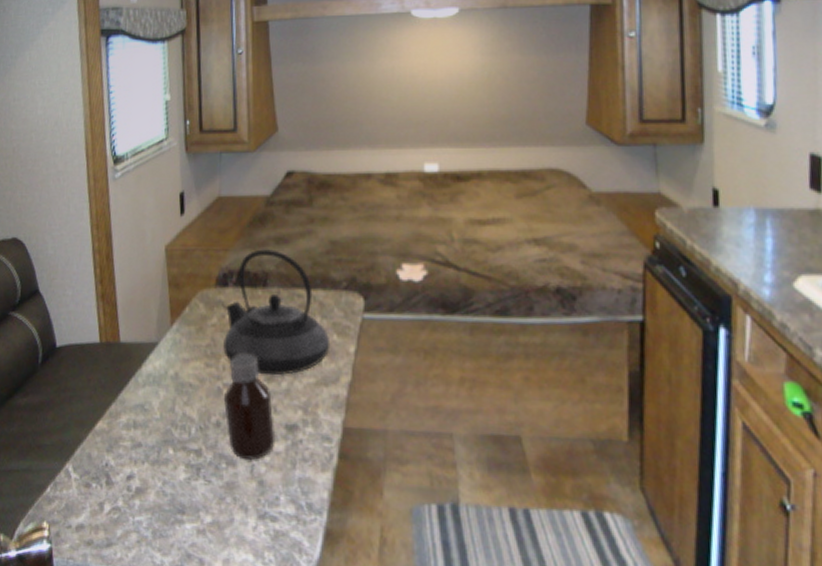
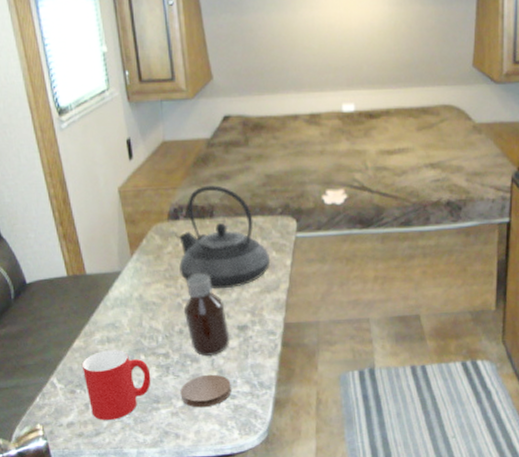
cup: none [101,437,178,529] -> present [81,350,151,420]
coaster: none [210,484,273,529] -> present [180,374,232,408]

